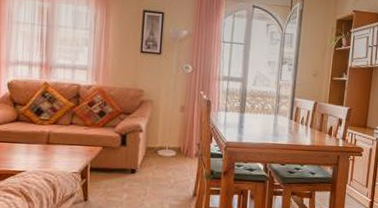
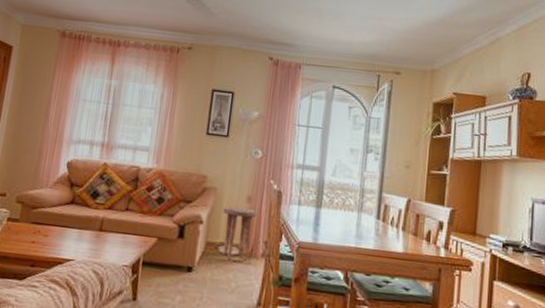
side table: none [160,115,190,162] -> present [223,206,257,261]

